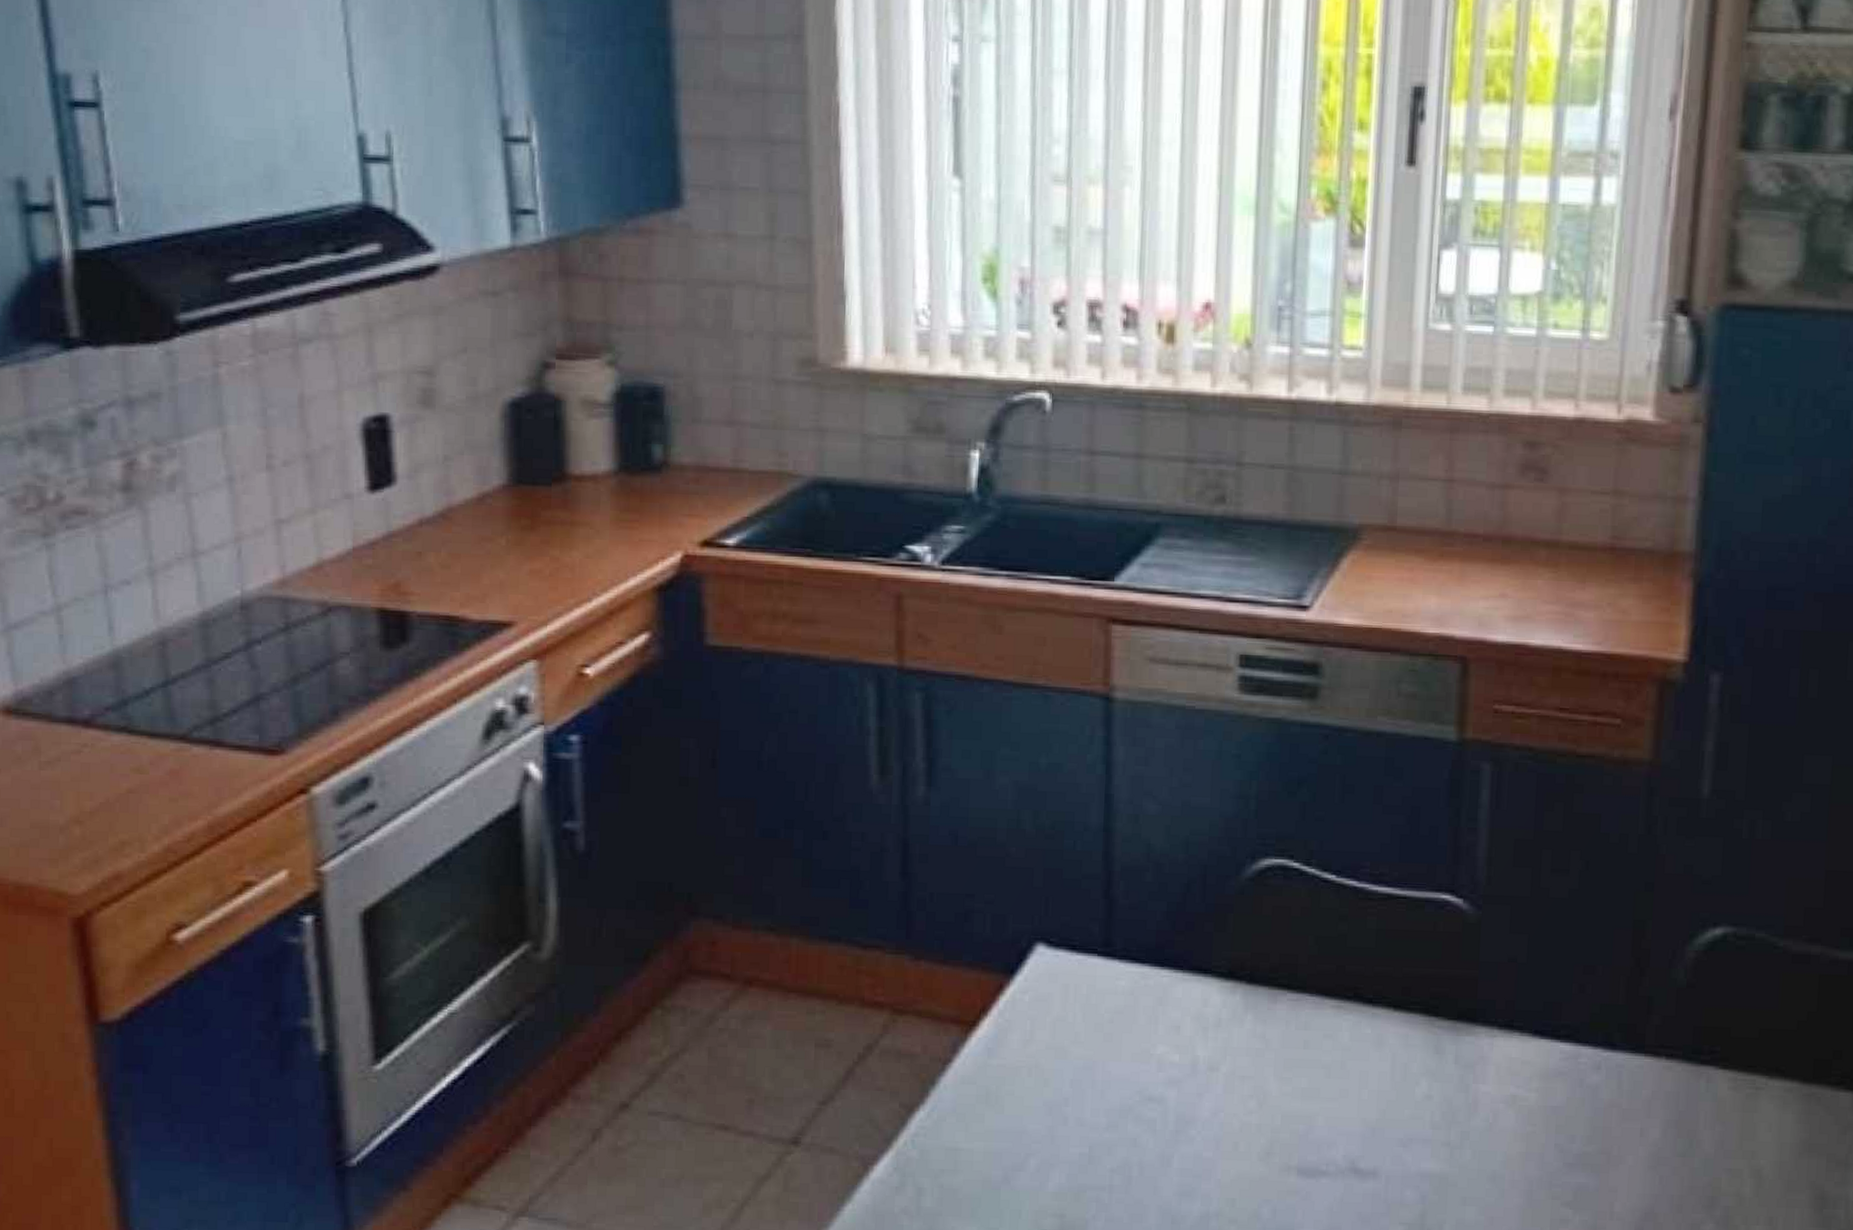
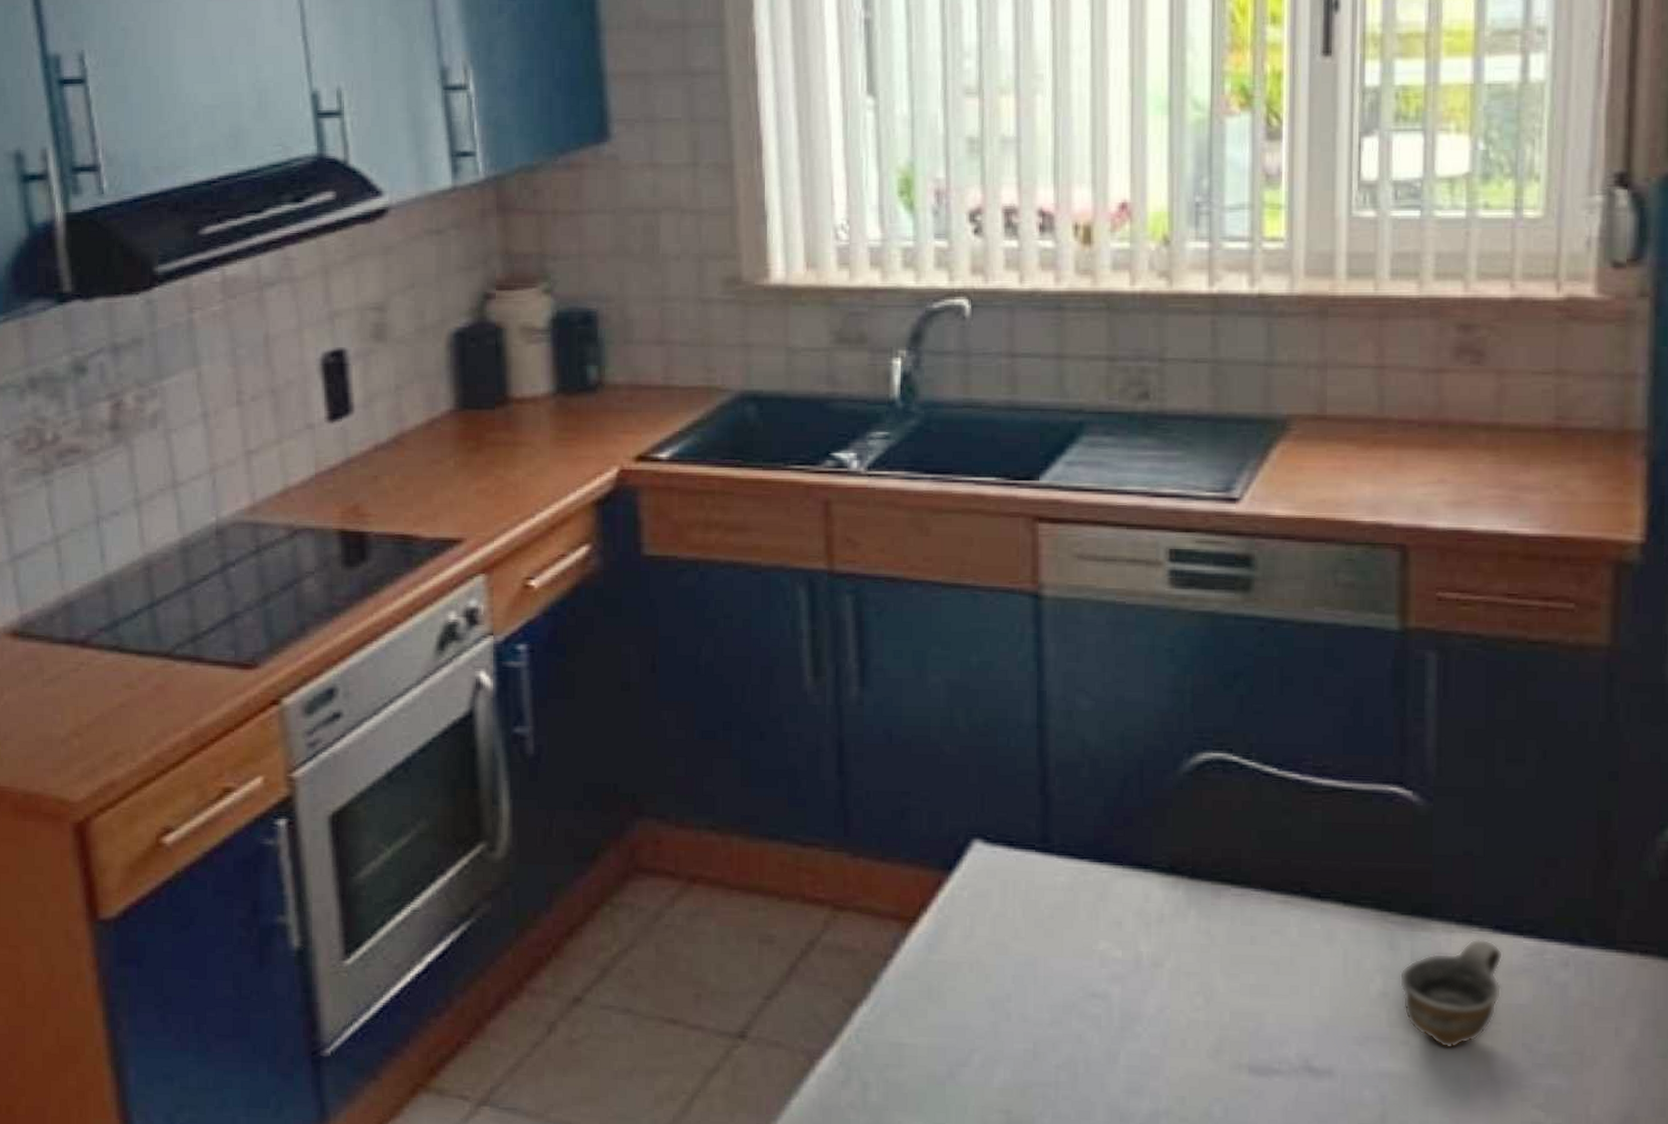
cup: none [1443,1043,1541,1149] -> present [1399,939,1504,1049]

